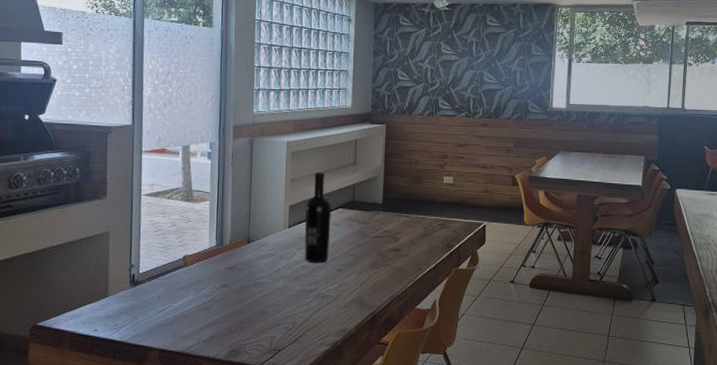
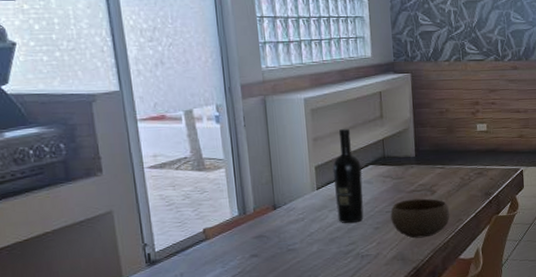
bowl: none [354,244,411,284] -> present [390,198,450,239]

